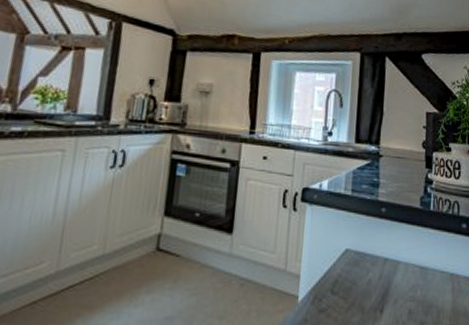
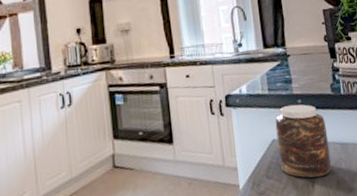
jar: none [349,212,408,303] -> present [275,104,332,178]

